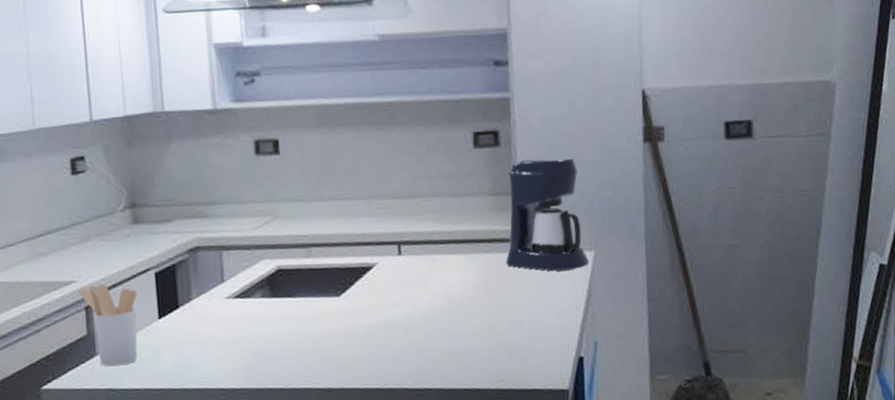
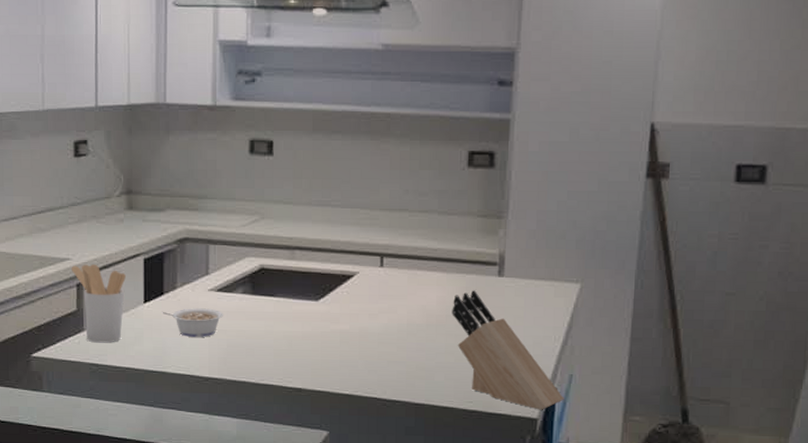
legume: none [178,317,243,349] -> present [162,308,223,337]
knife block: none [473,268,592,381] -> present [452,290,564,410]
coffee maker: present [506,156,589,272] -> none [488,183,574,300]

